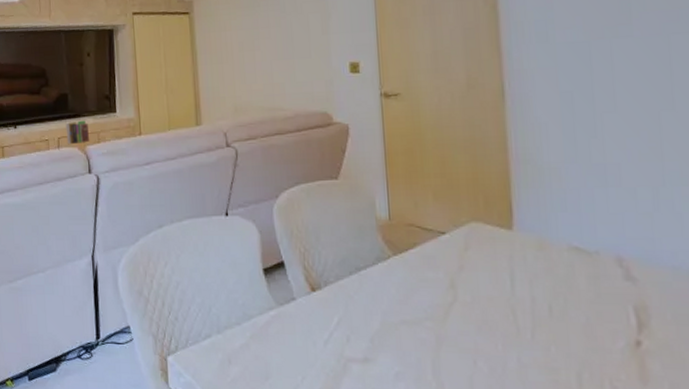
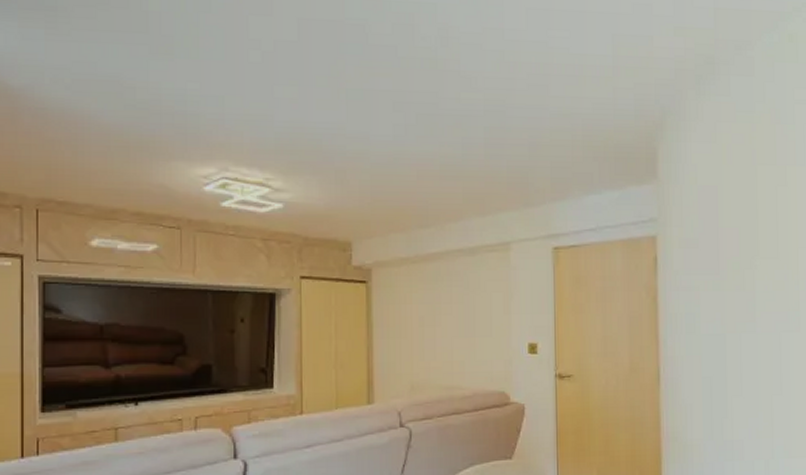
books: present [65,120,89,145] -> none [207,396,237,425]

